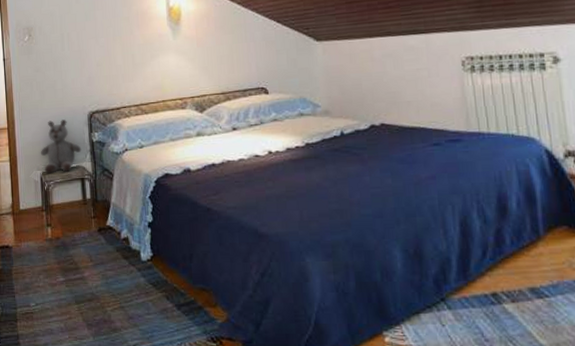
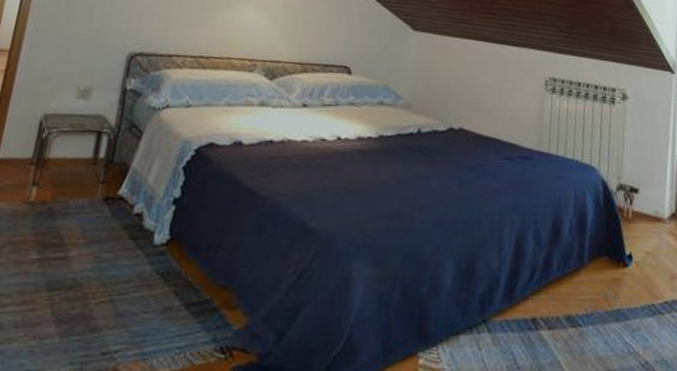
stuffed bear: present [40,119,82,174] -> none [48,53,109,120]

